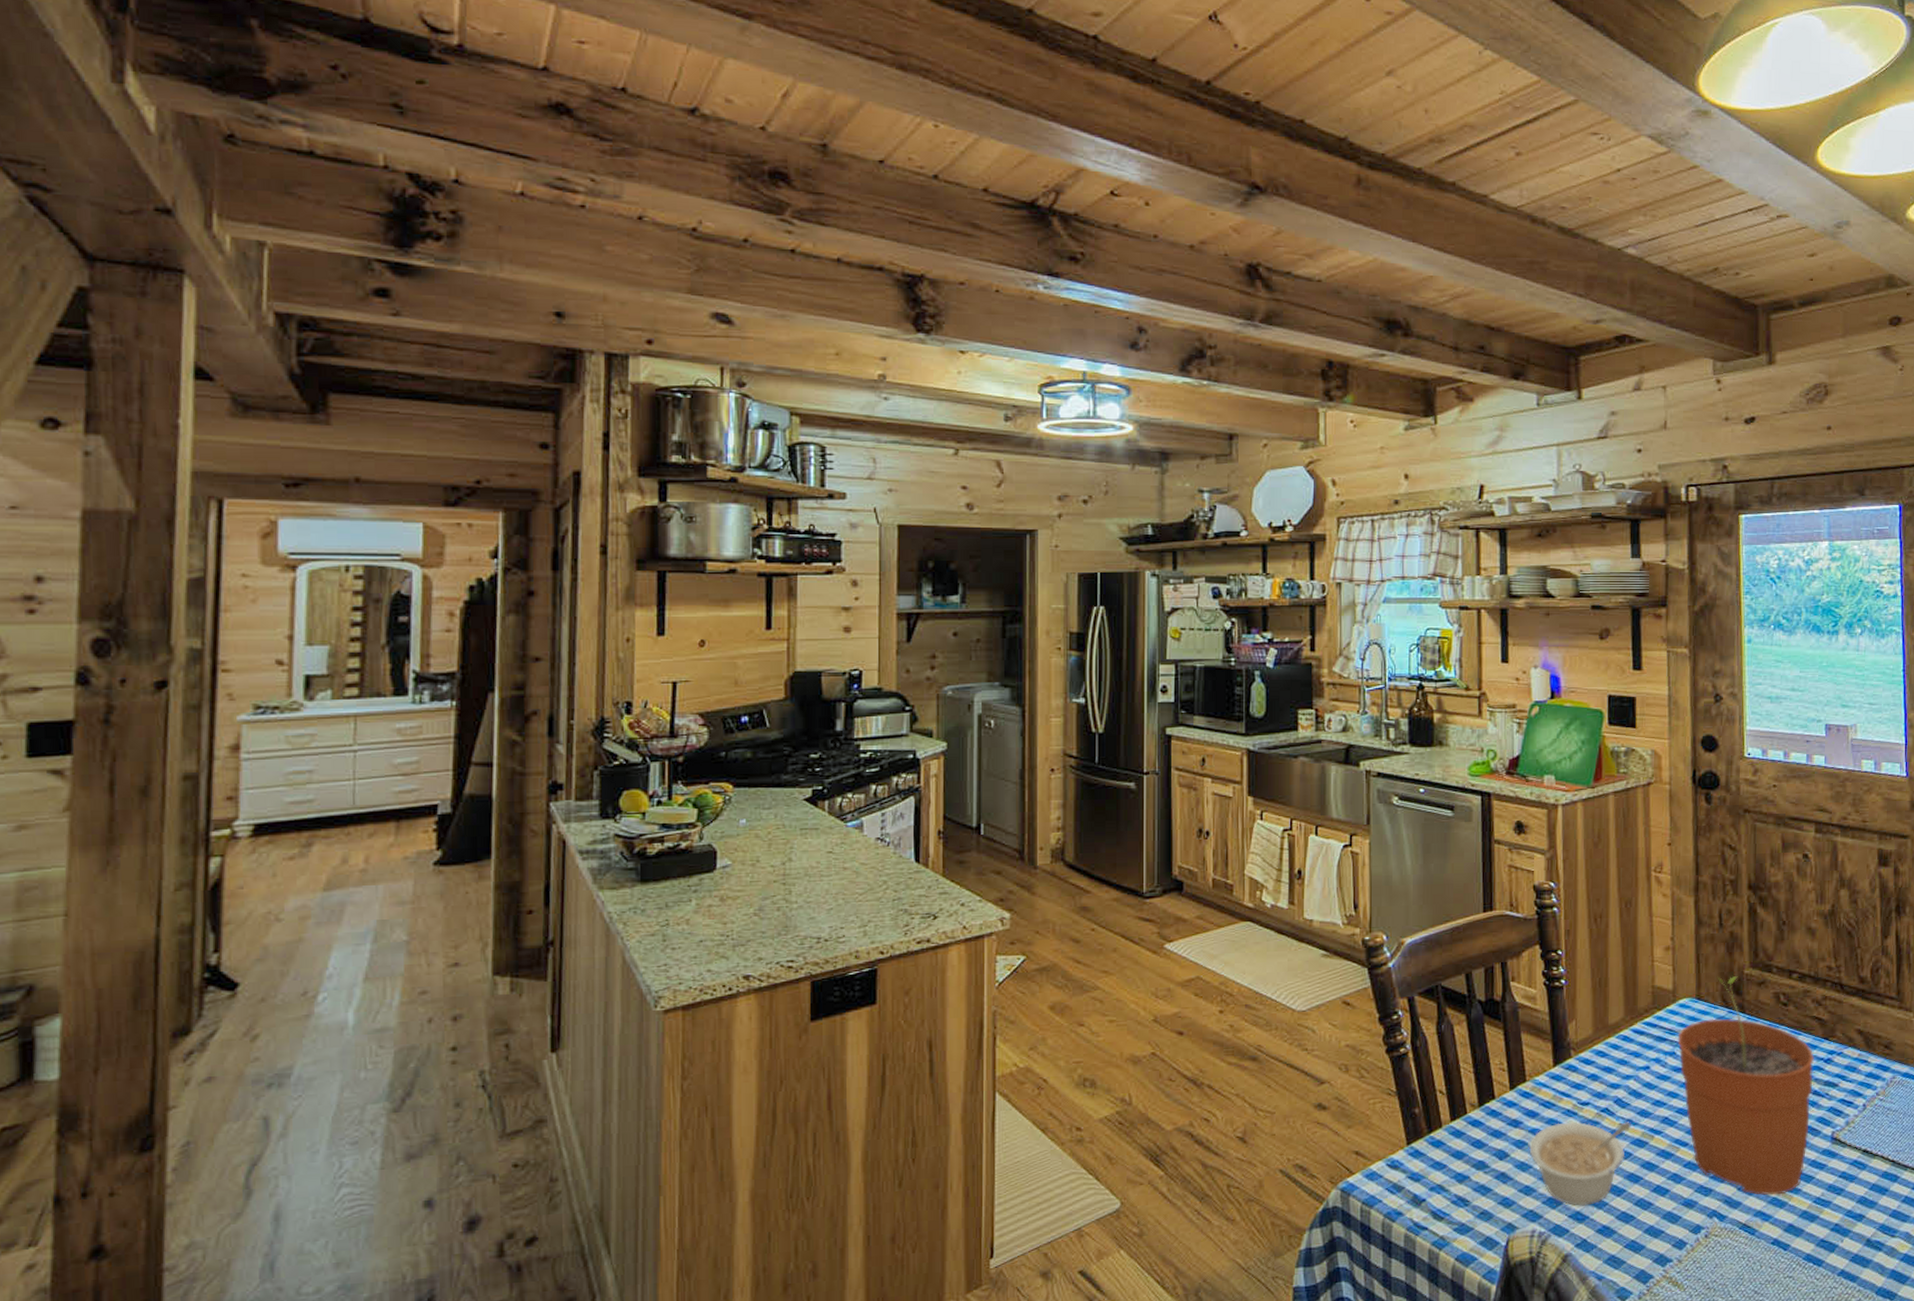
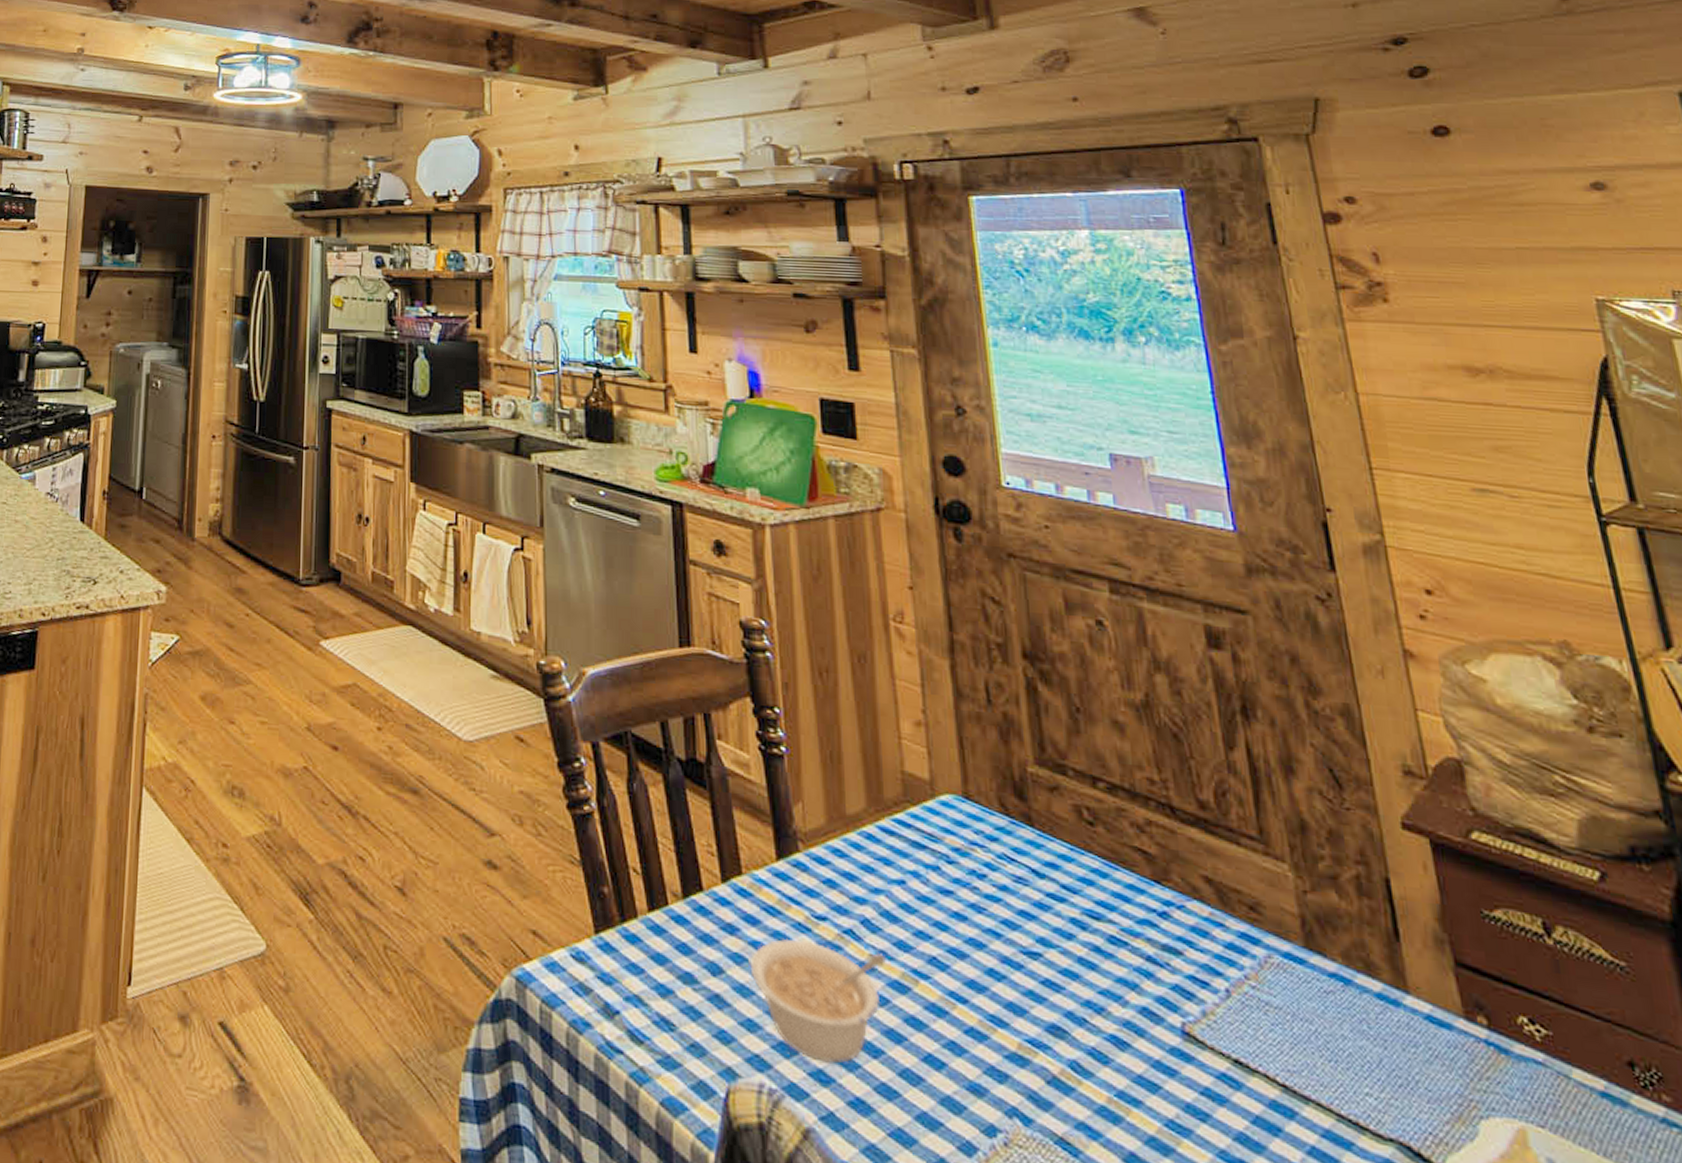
plant pot: present [1677,976,1814,1196] -> none [941,770,1147,1103]

